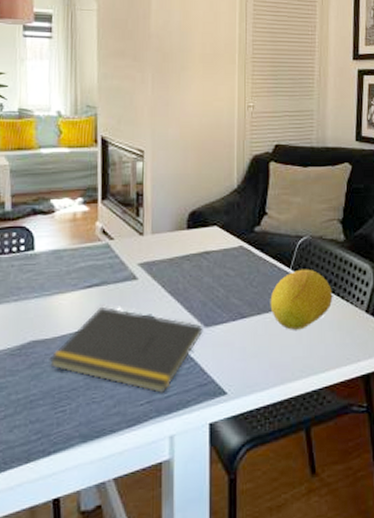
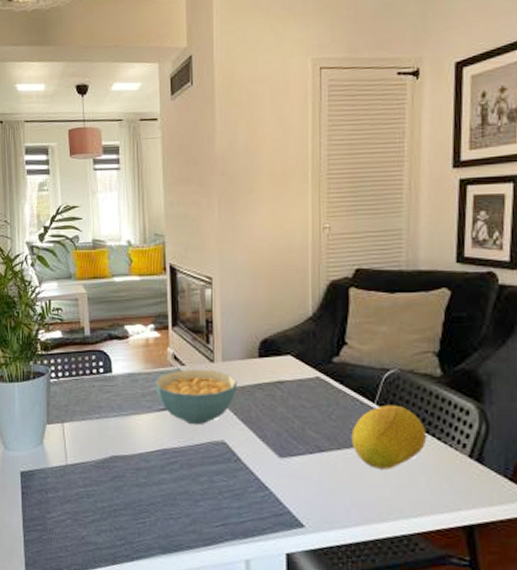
notepad: present [49,307,203,394] -> none [129,430,278,519]
cereal bowl: none [81,243,167,301] -> present [155,369,238,425]

